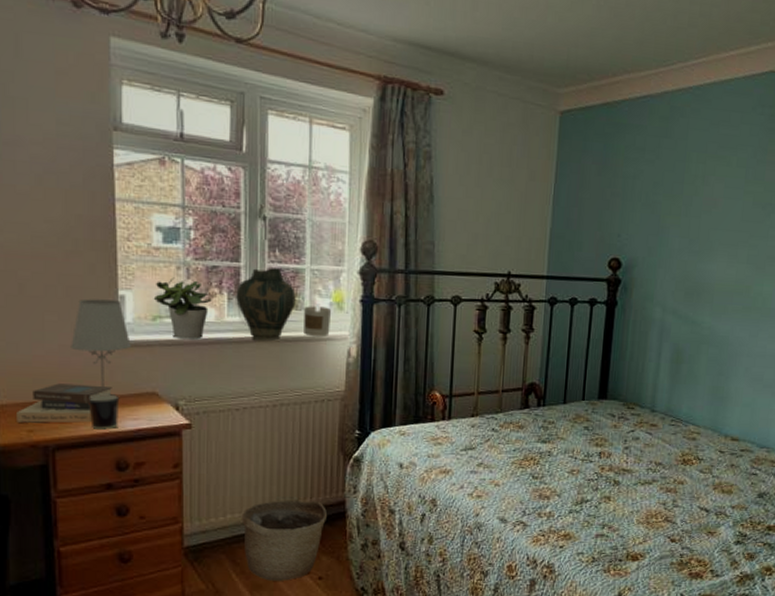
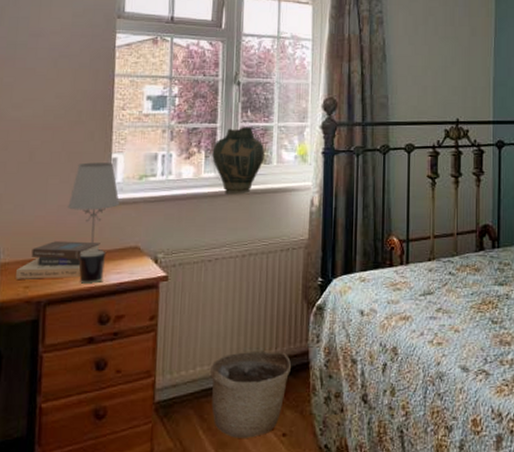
potted plant: present [153,277,213,341] -> none [141,140,192,197]
candle: present [304,303,332,338] -> none [271,157,297,189]

